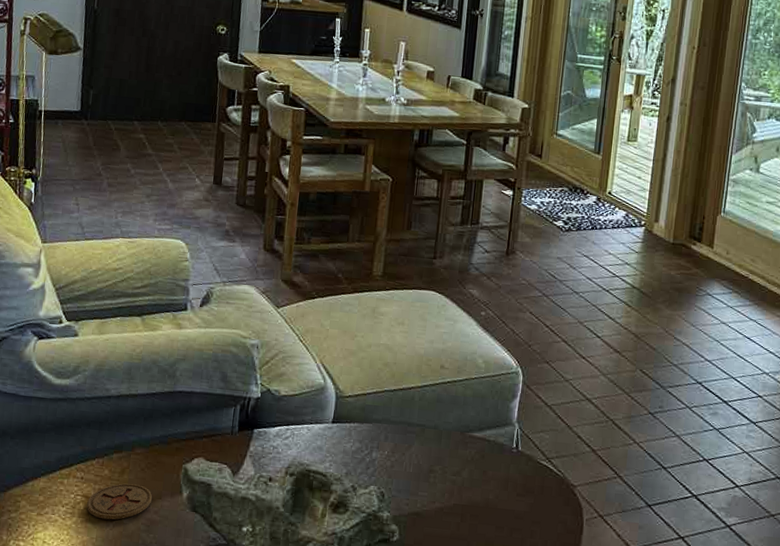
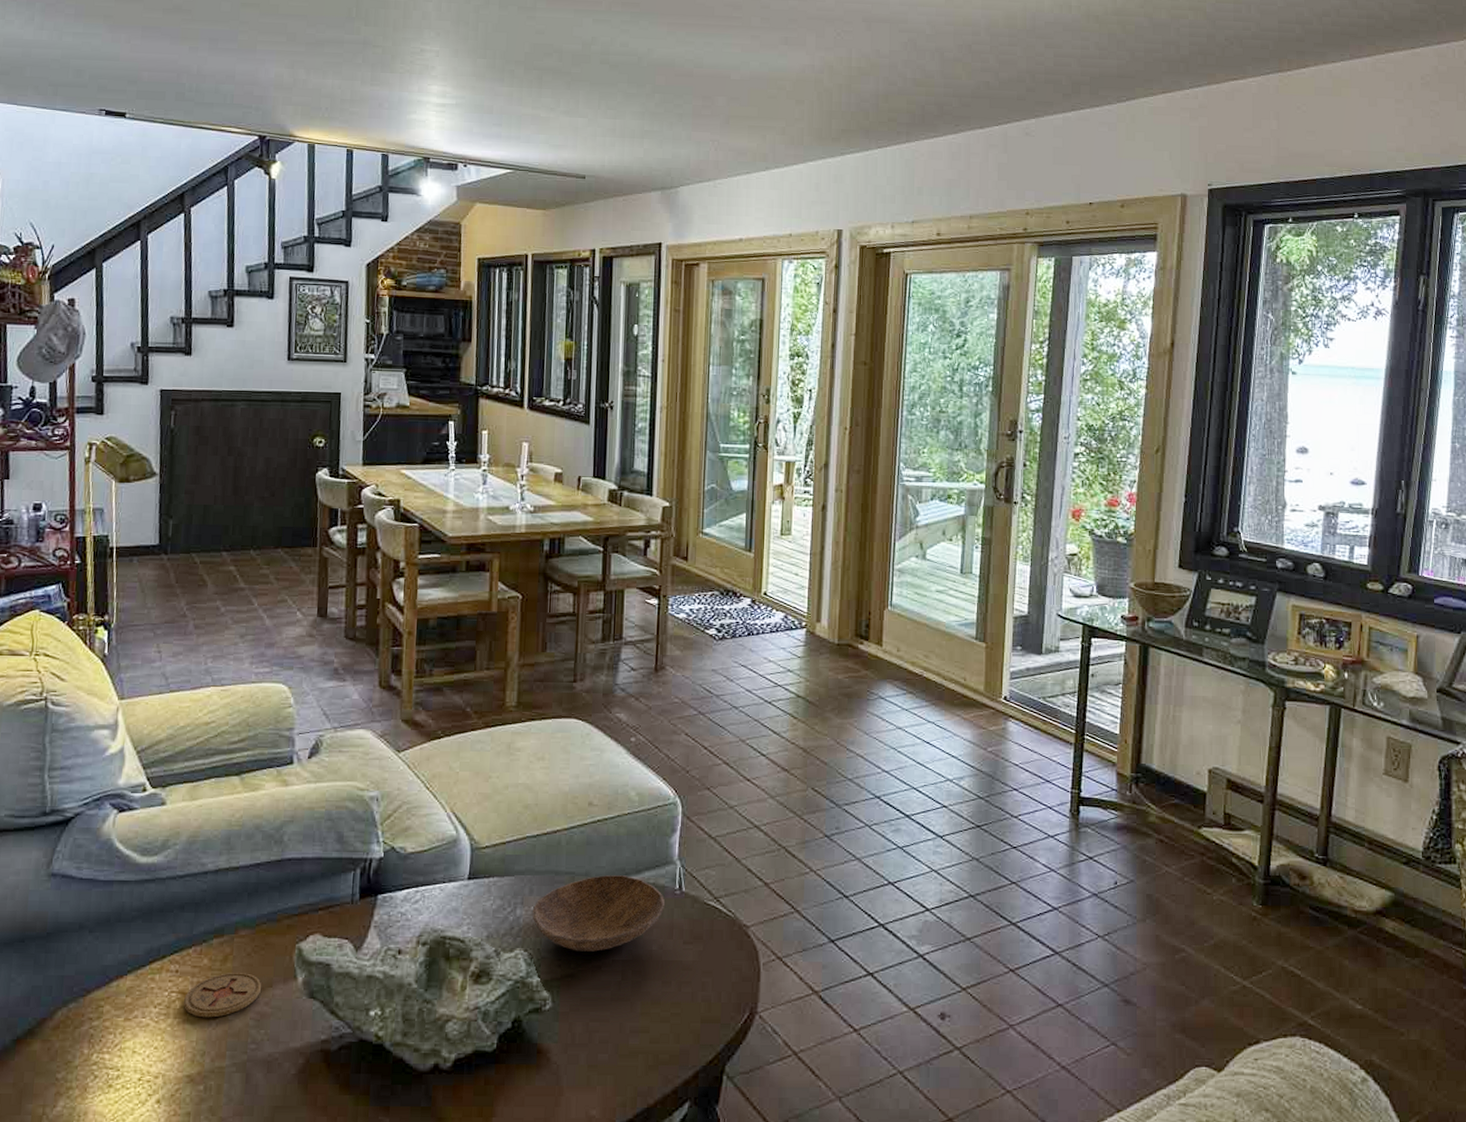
bowl: none [386,429,503,495] -> present [532,875,666,952]

